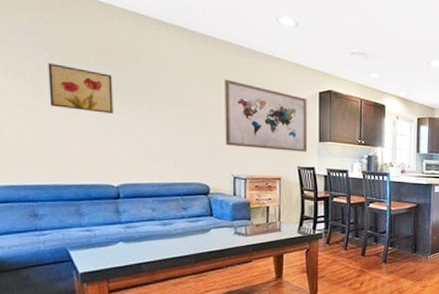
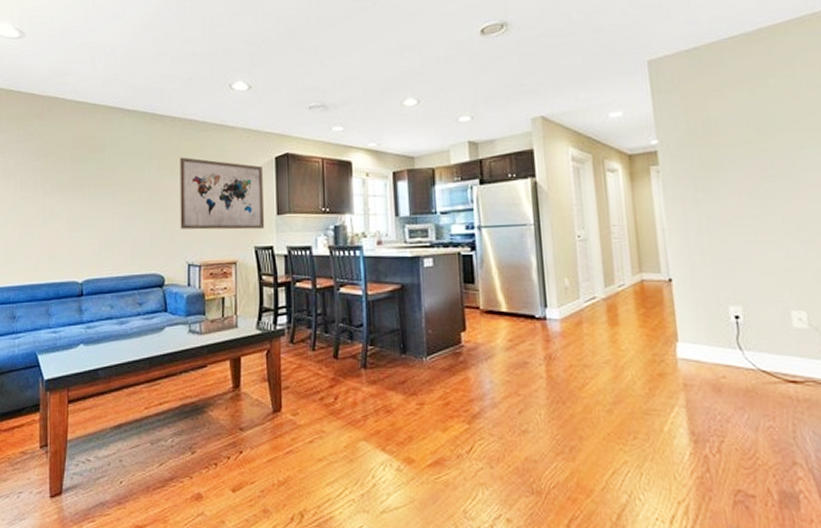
wall art: present [48,63,114,114] -> none [32,165,83,208]

